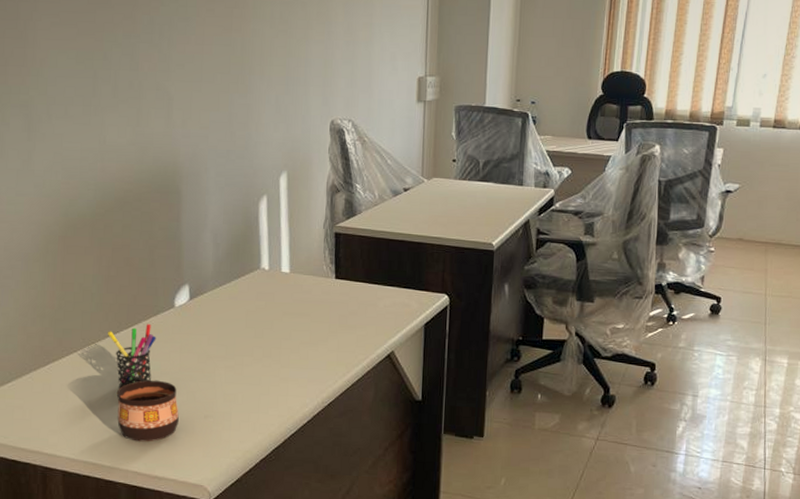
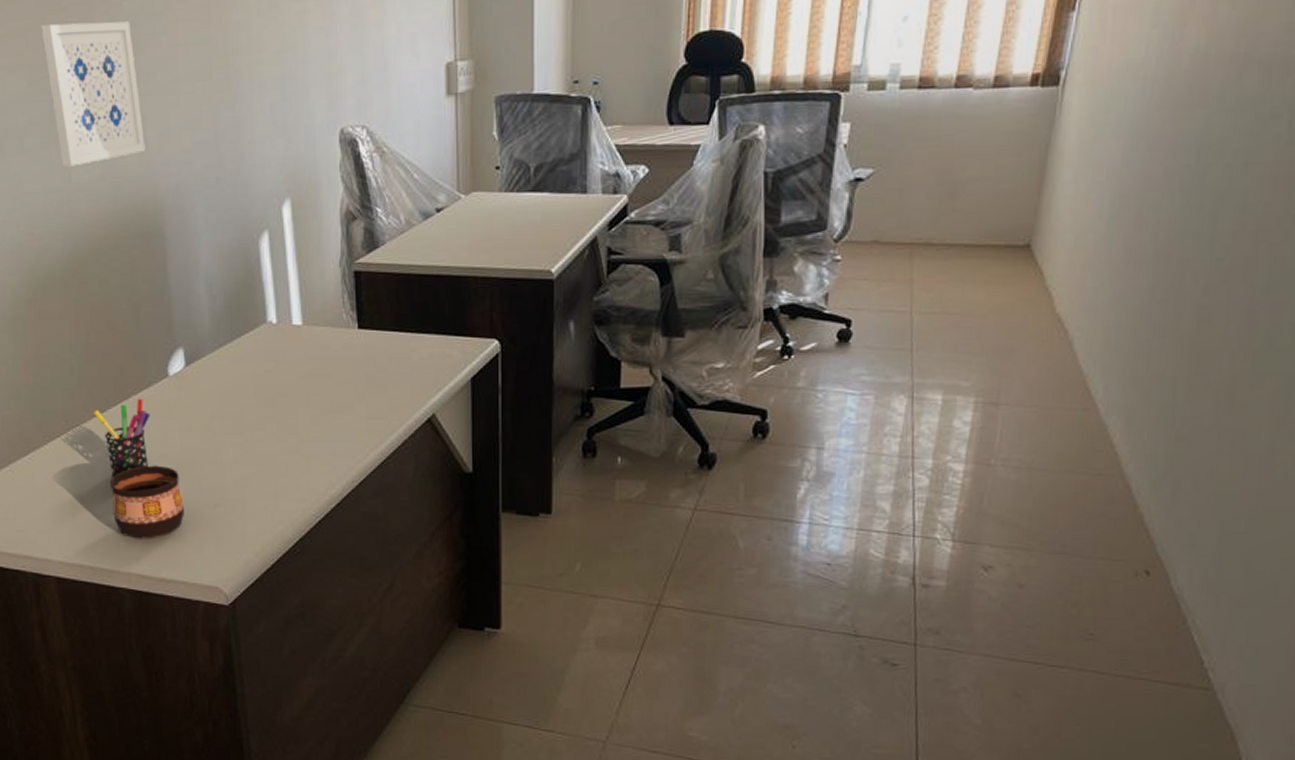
wall art: none [91,18,171,132] -> present [41,21,146,167]

